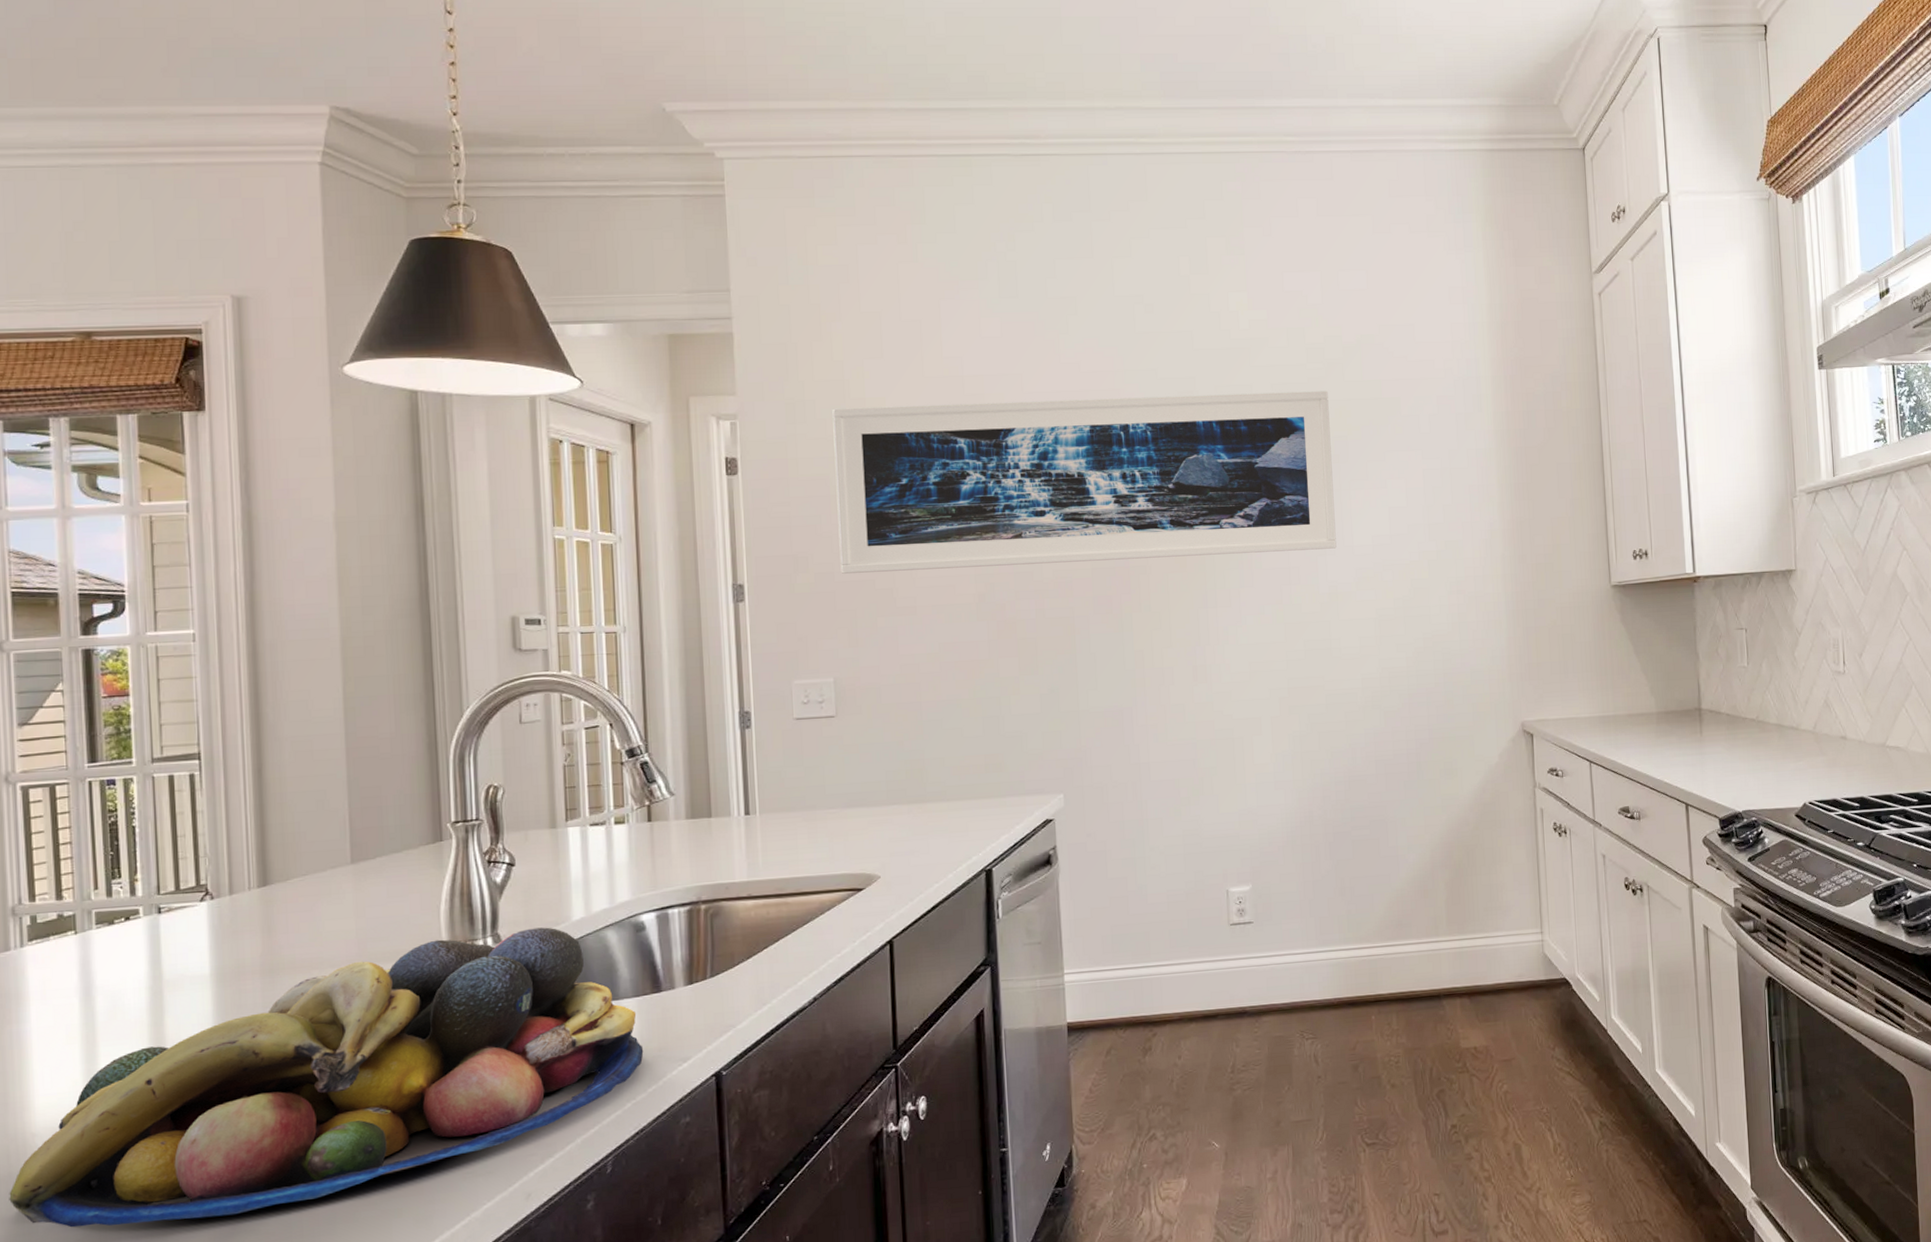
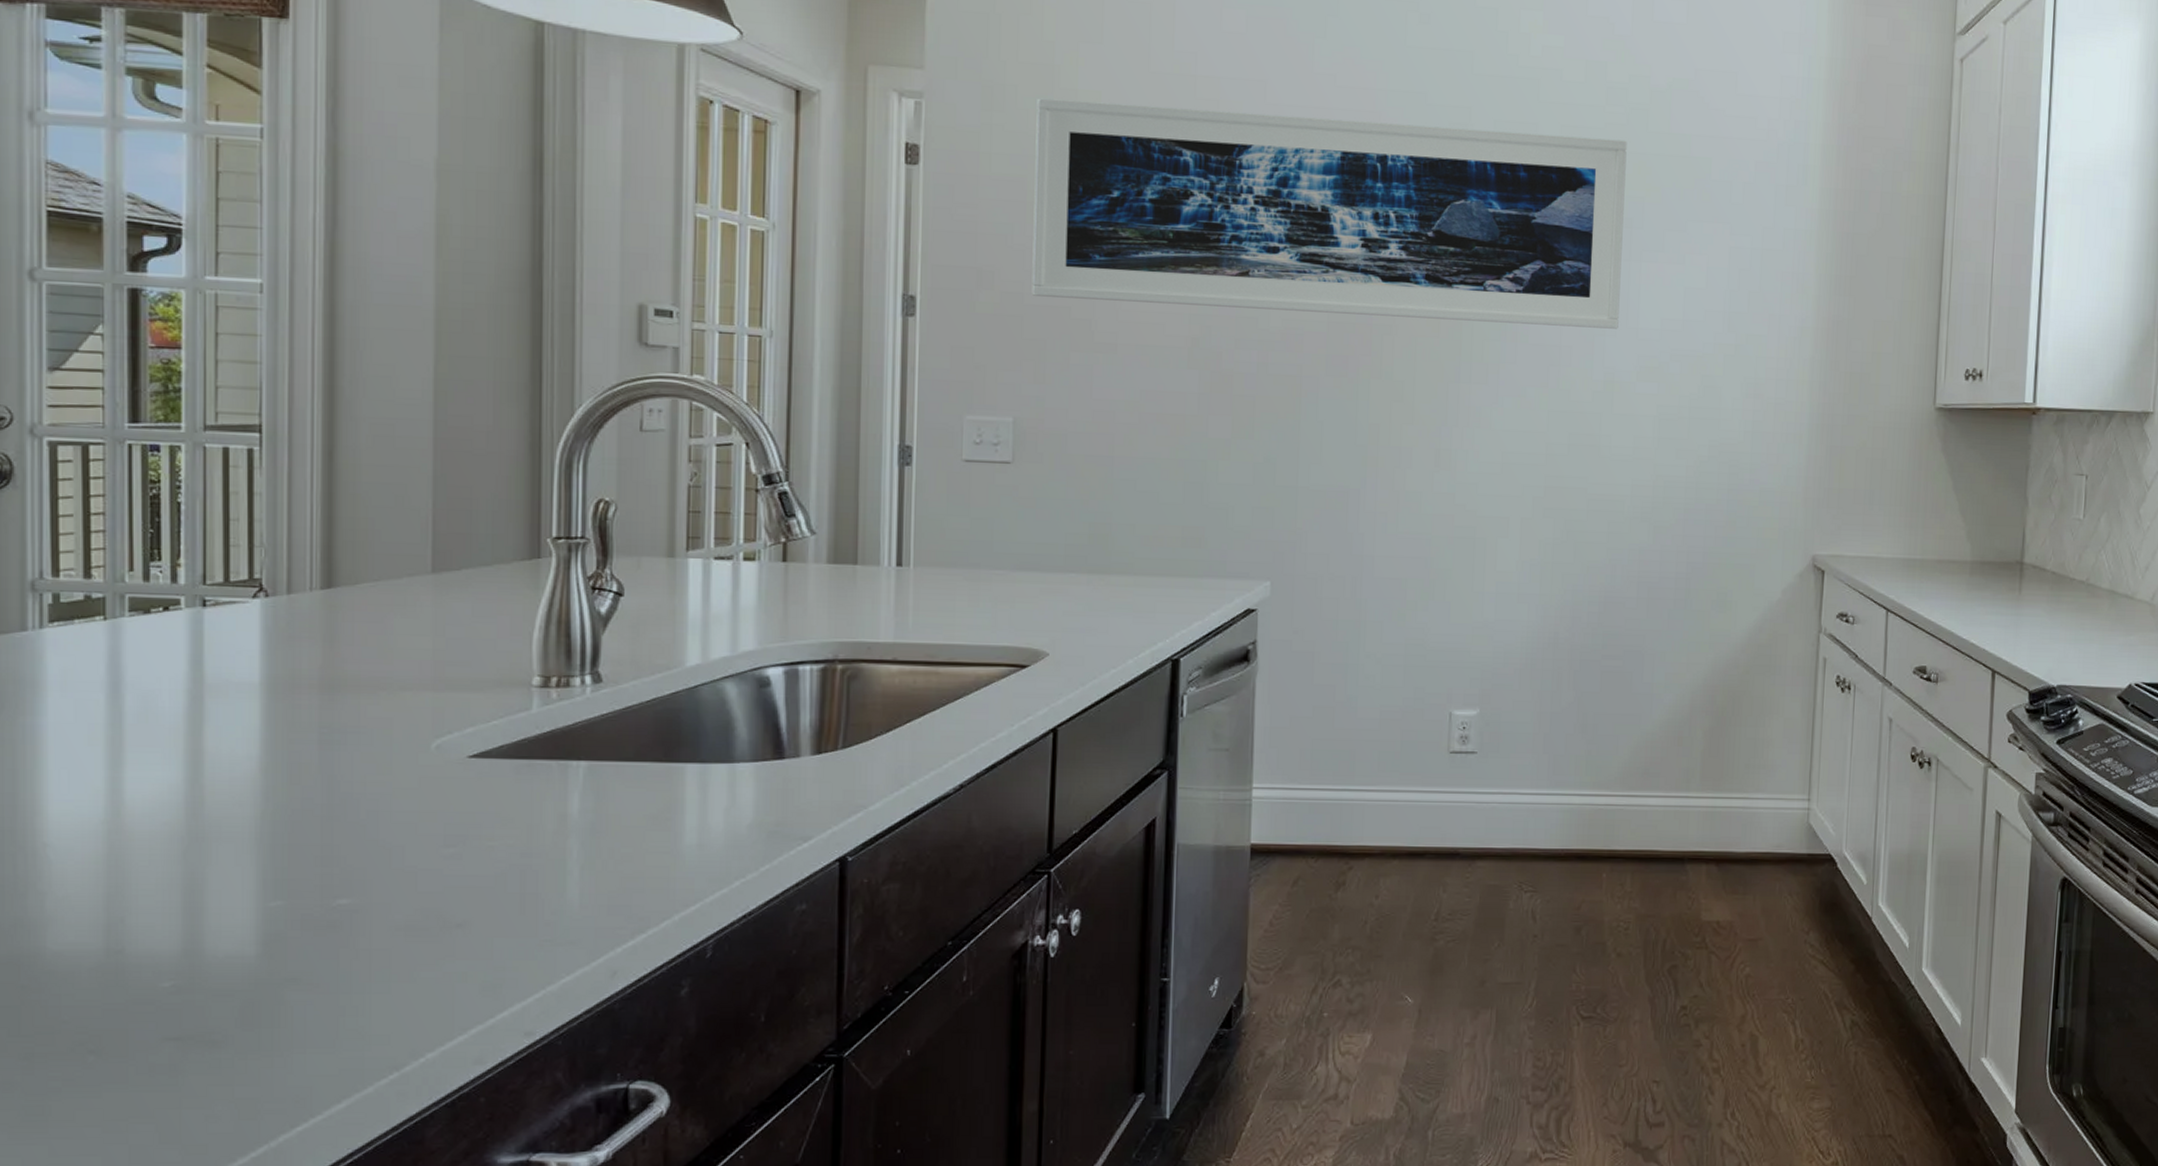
fruit bowl: present [9,927,644,1228] -> none [13,670,759,960]

